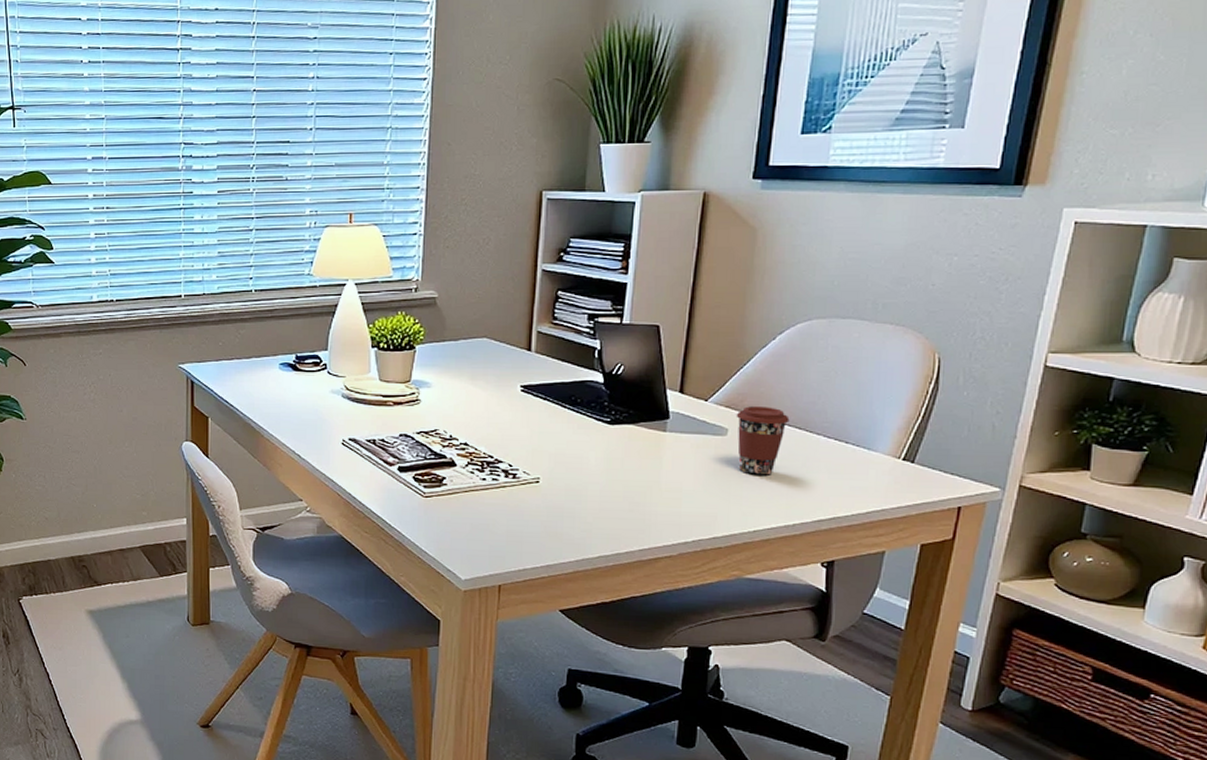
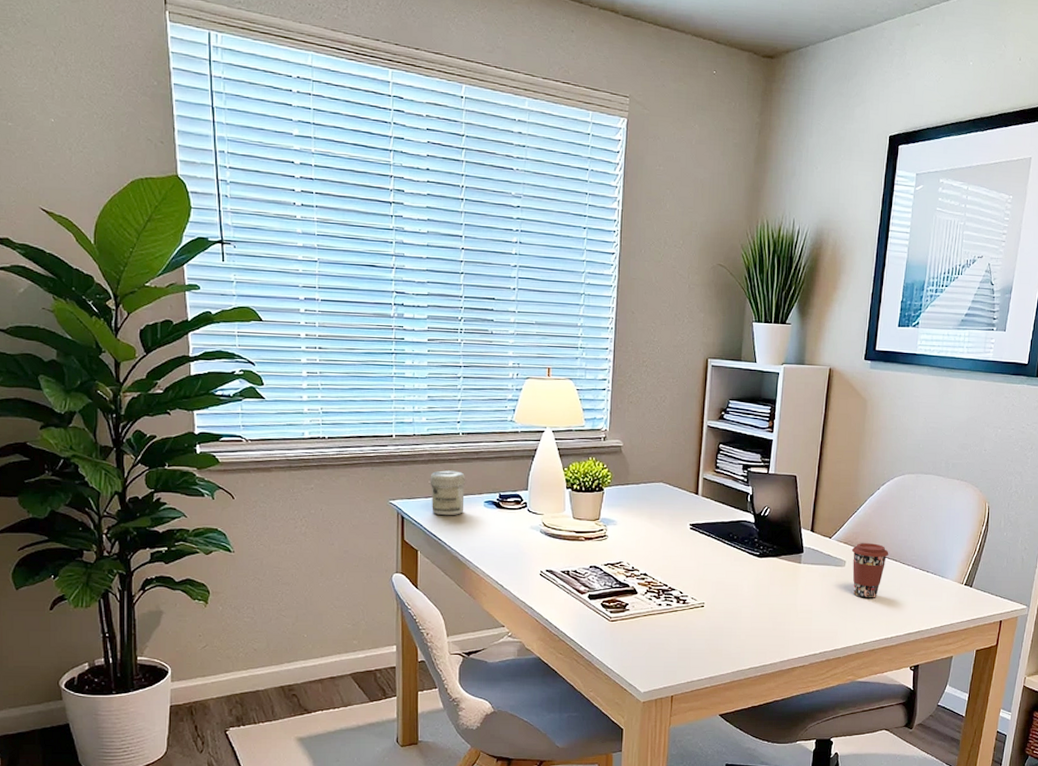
jar: none [220,331,260,380] -> present [430,470,466,516]

